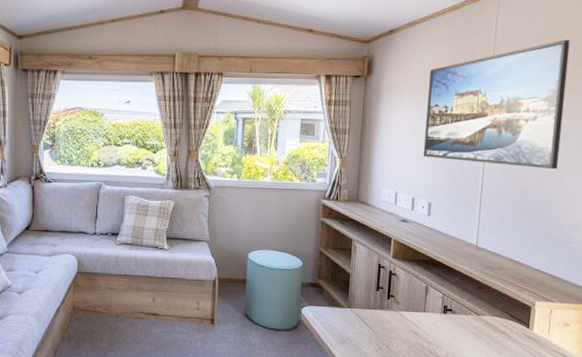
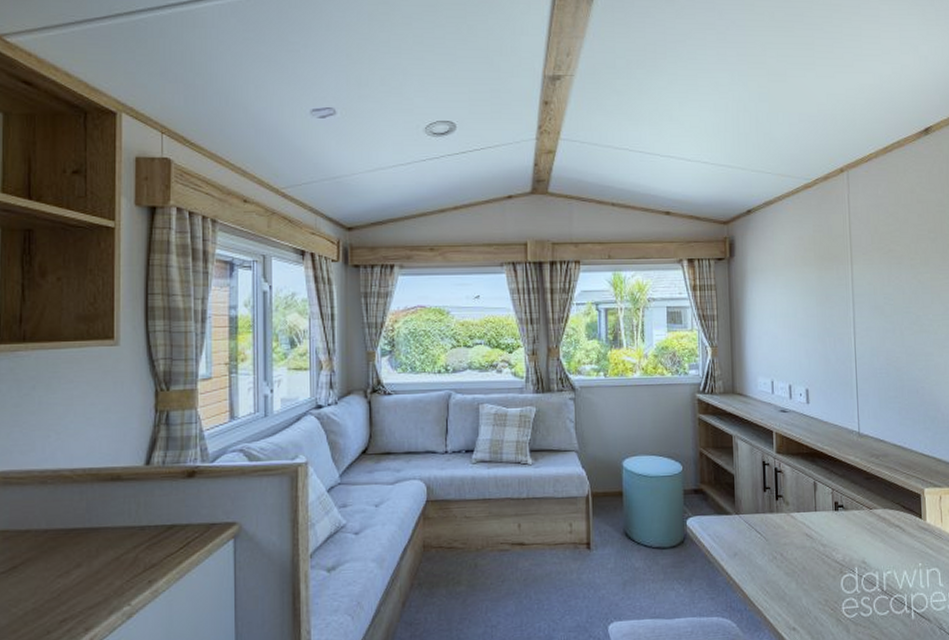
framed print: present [423,40,570,170] -> none [790,215,925,347]

